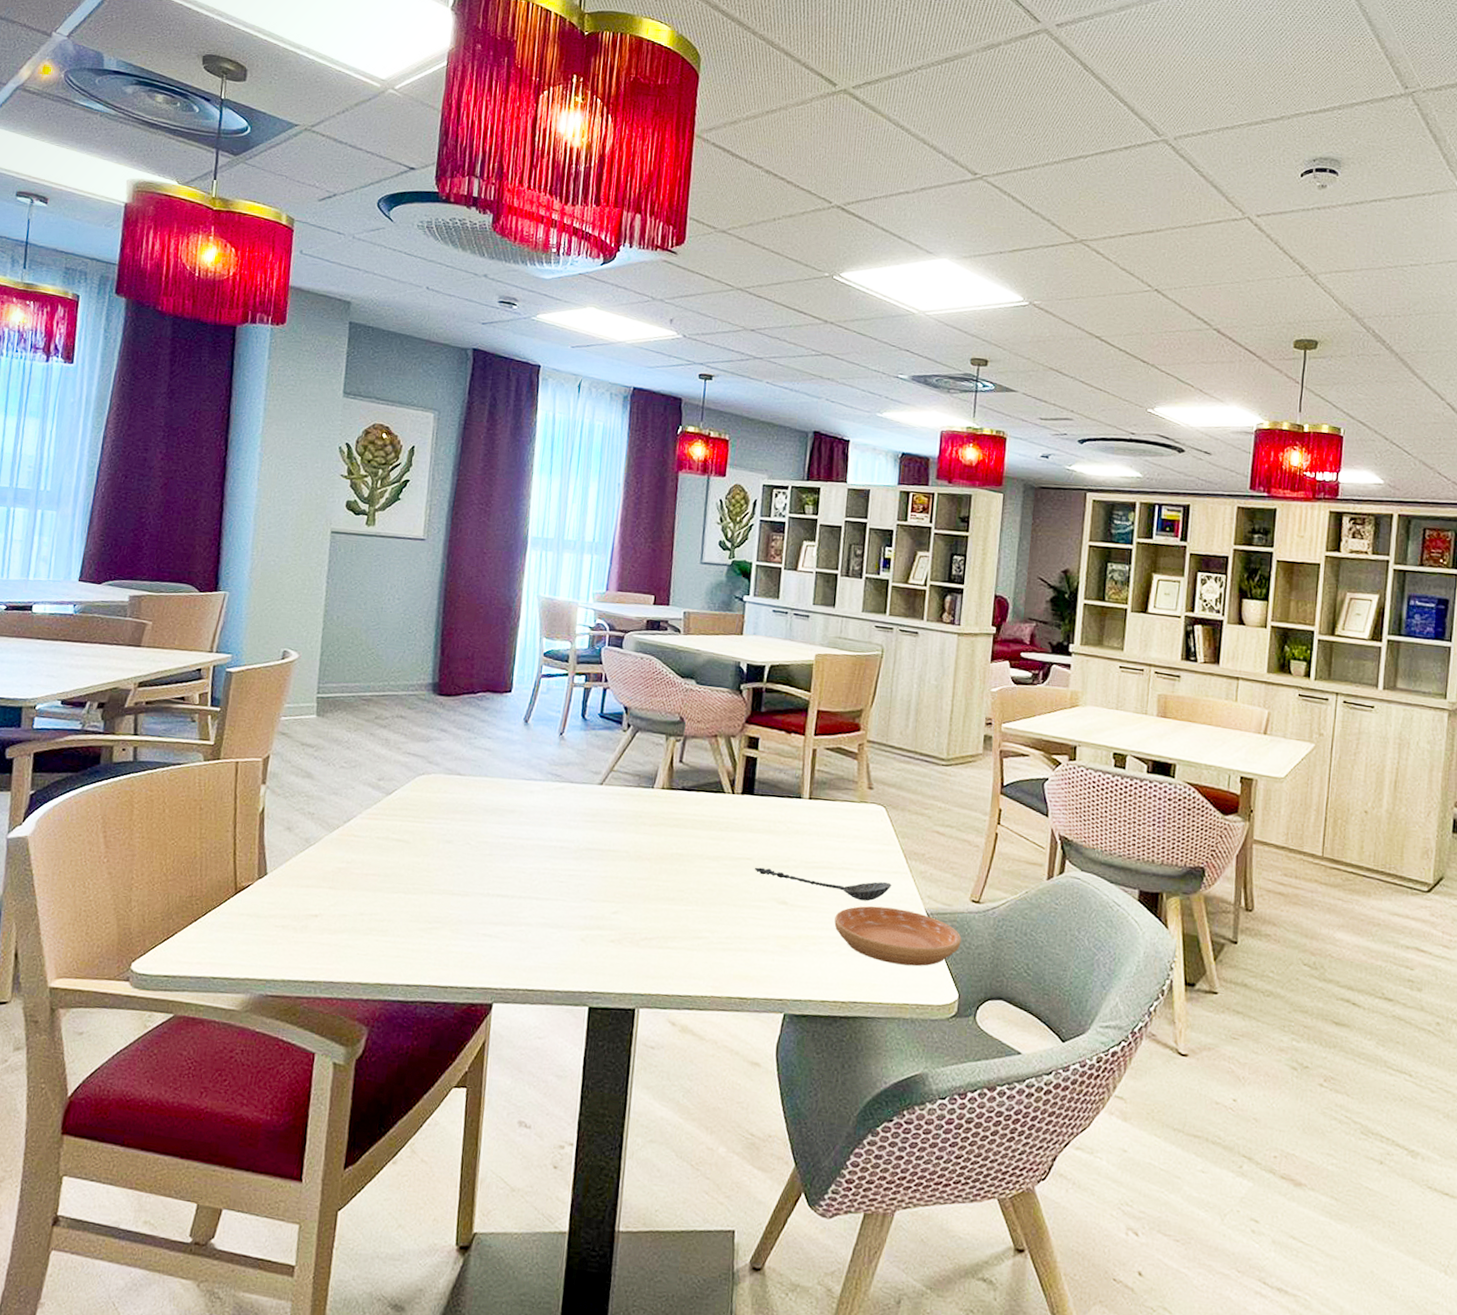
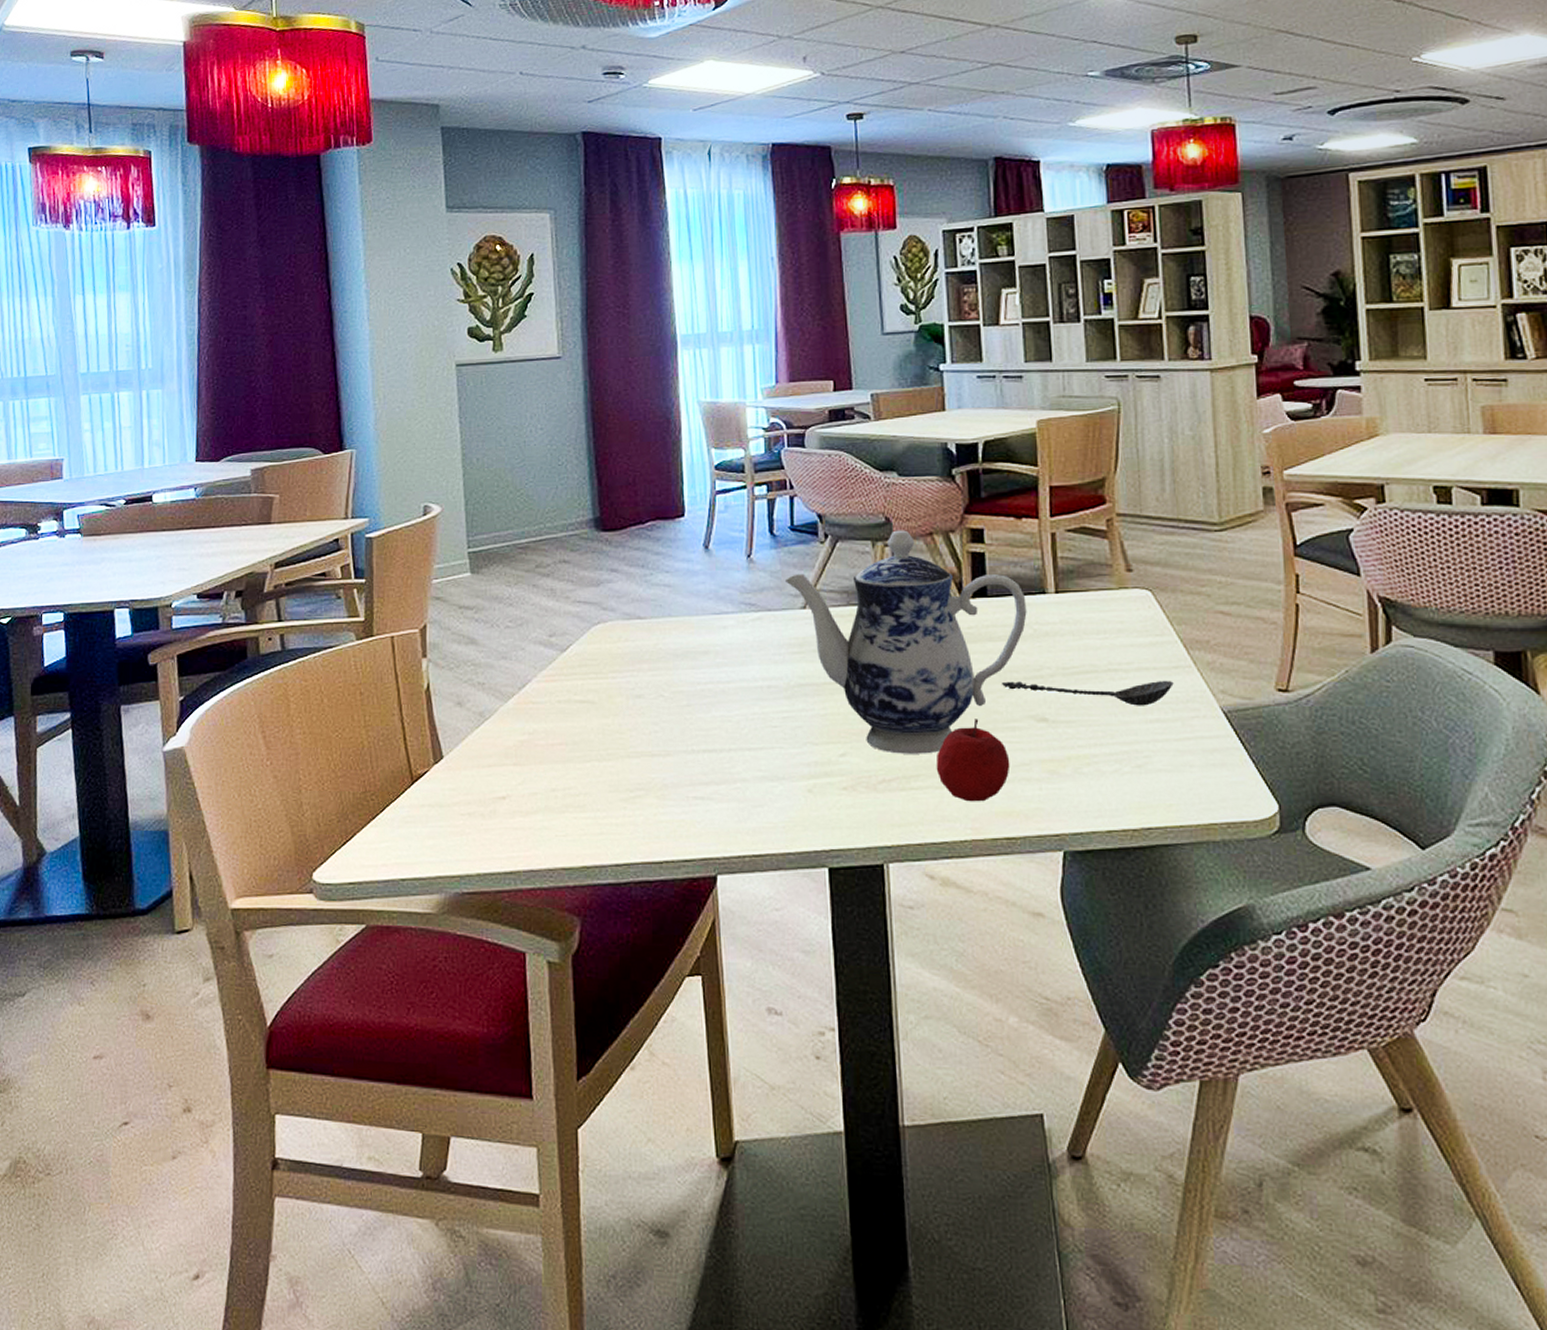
teapot: none [588,729,785,920] -> present [784,530,1027,754]
apple: none [690,895,752,966] -> present [936,719,1010,802]
saucer: present [834,906,962,966] -> none [1109,710,1272,777]

